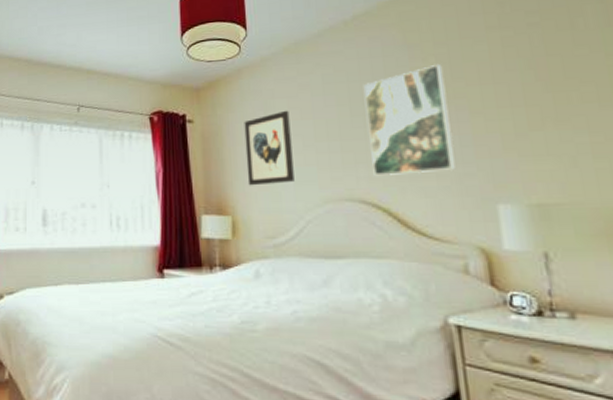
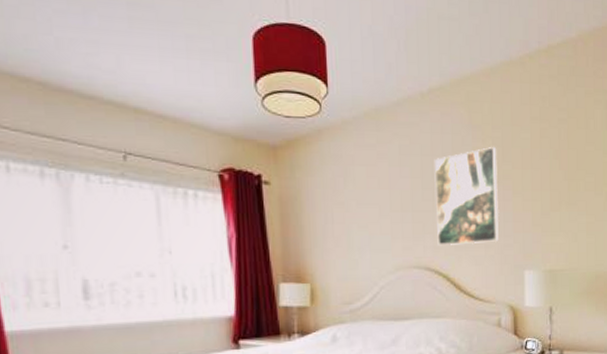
wall art: present [244,110,295,186] -> none [324,178,371,254]

